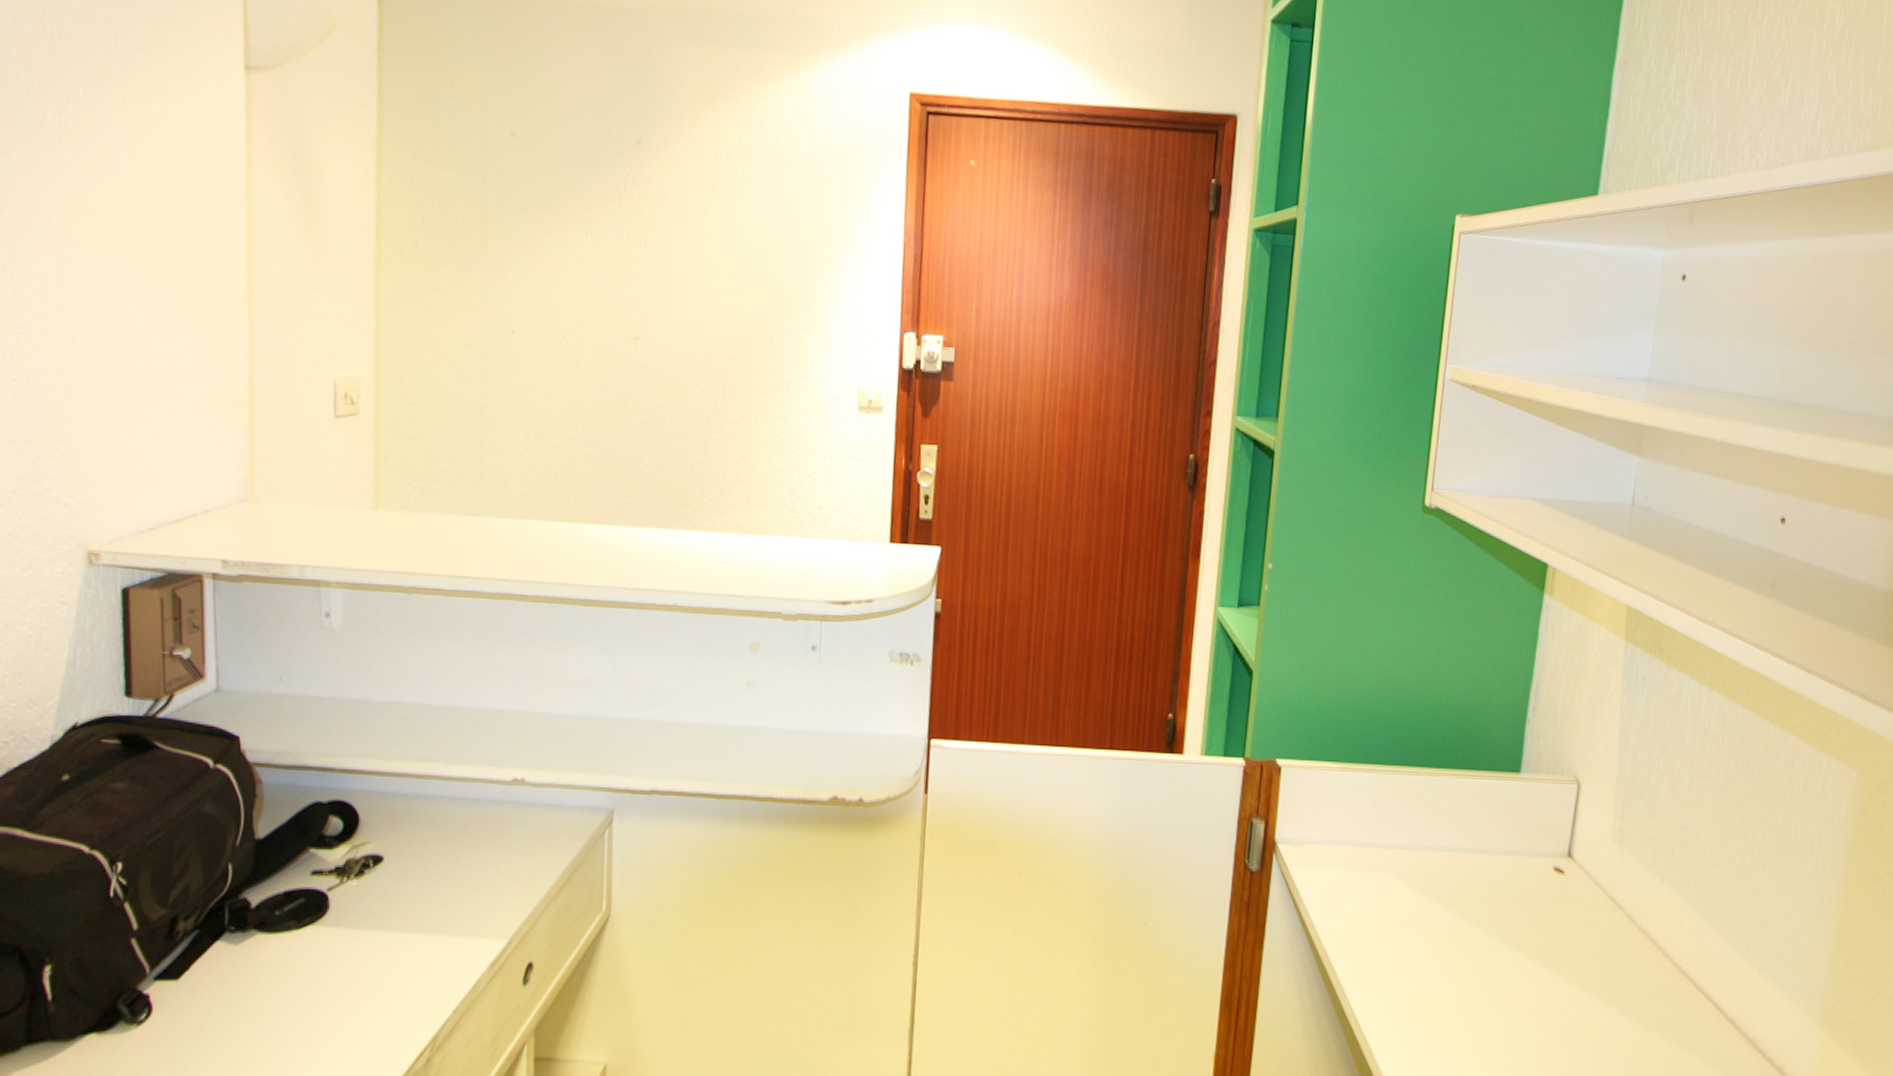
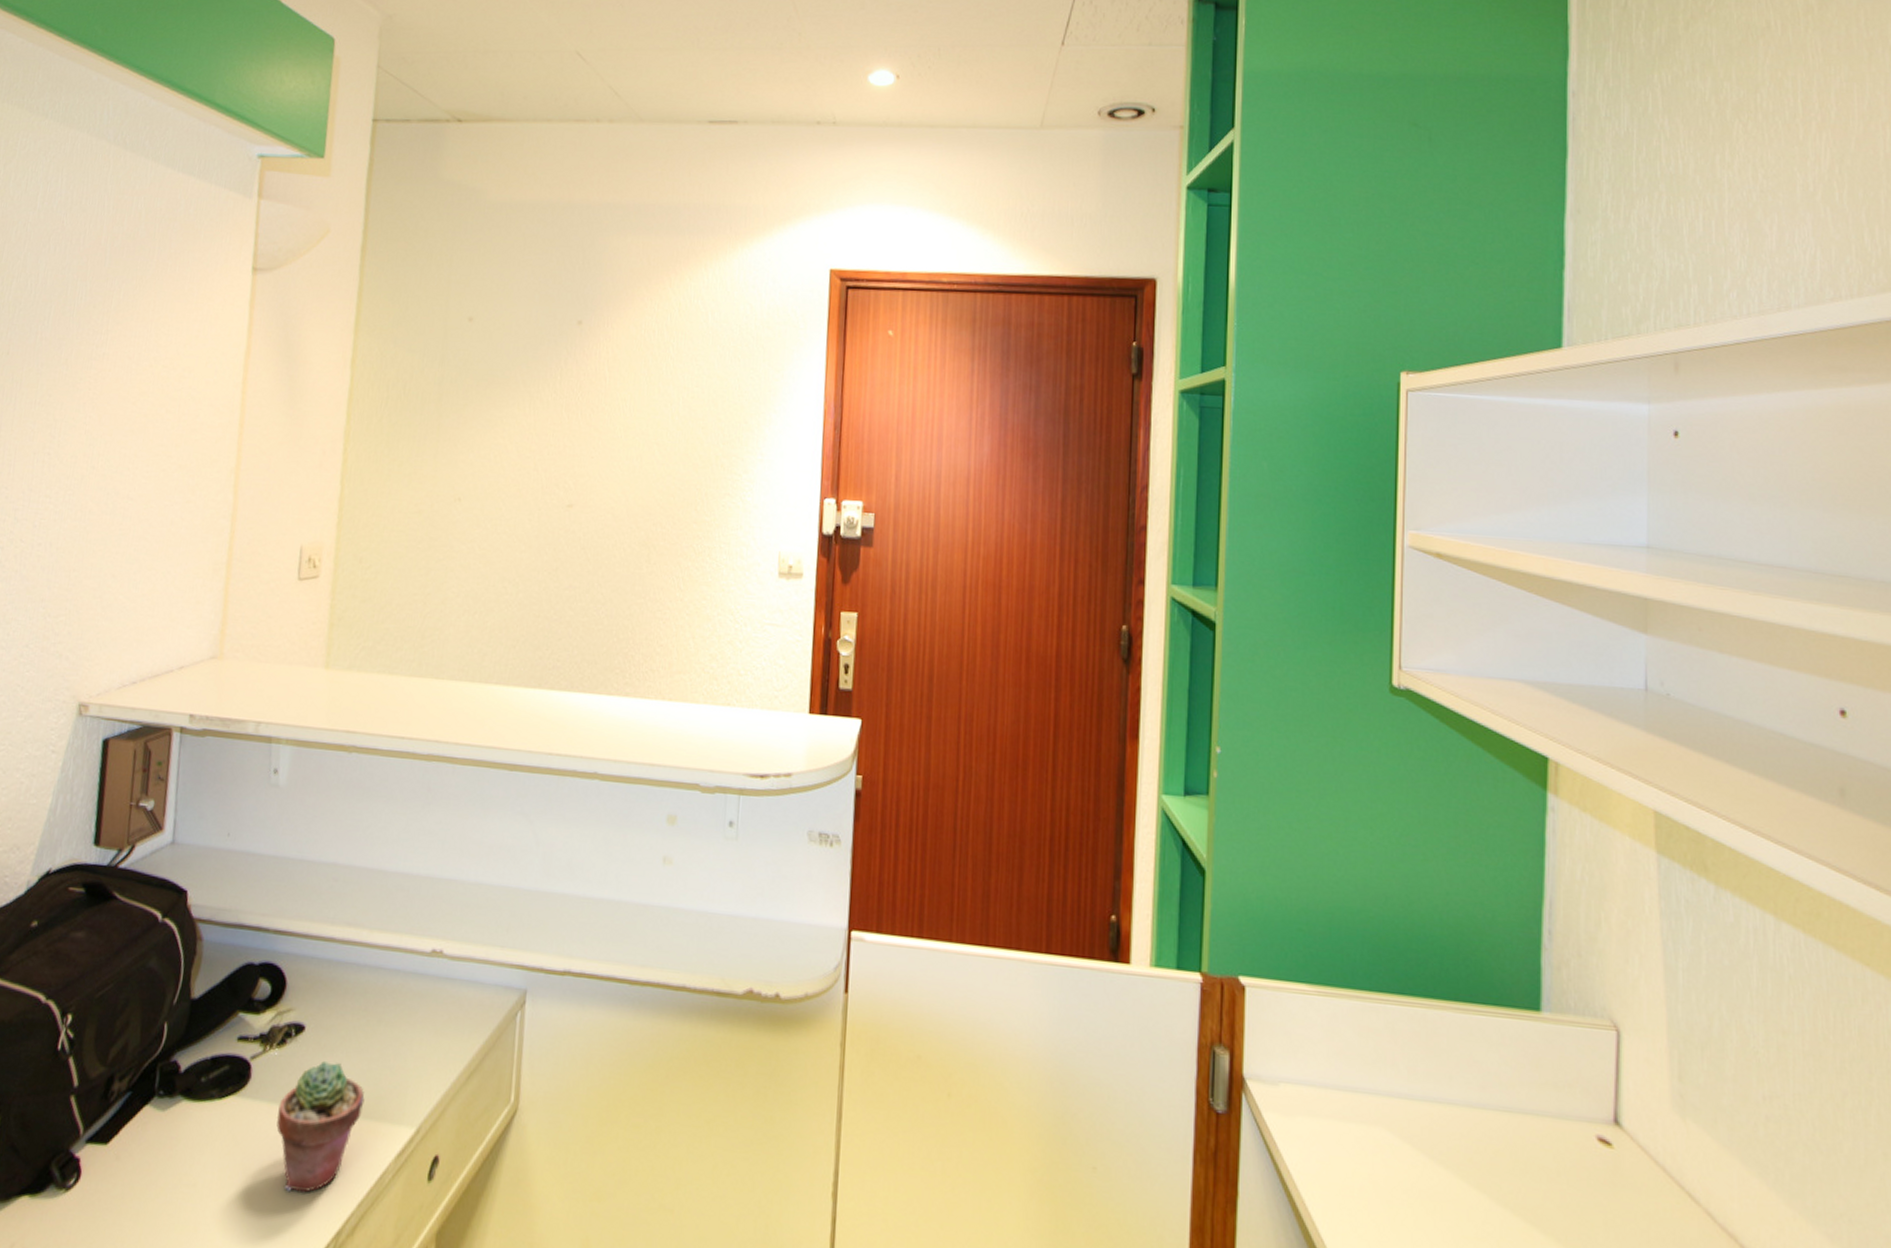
potted succulent: none [360,886,453,1006] -> present [276,1060,365,1193]

